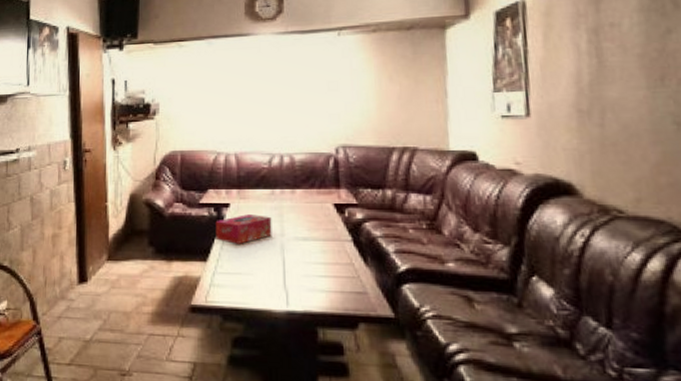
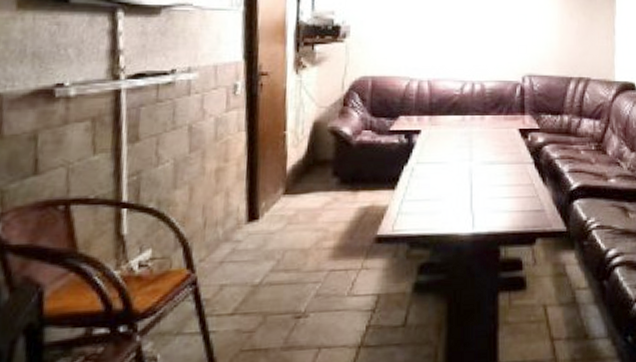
tissue box: present [215,214,272,244] -> none [405,141,461,171]

